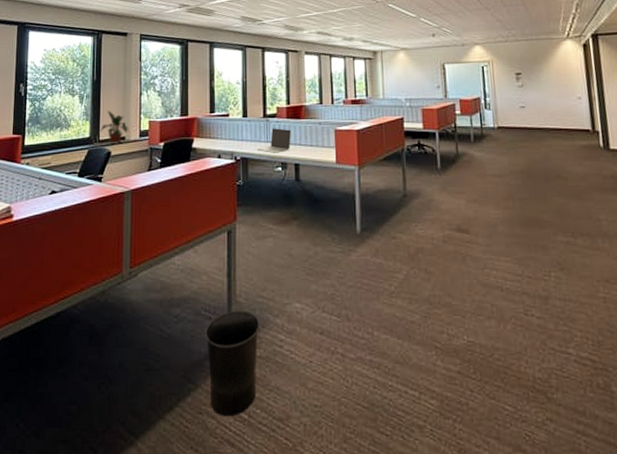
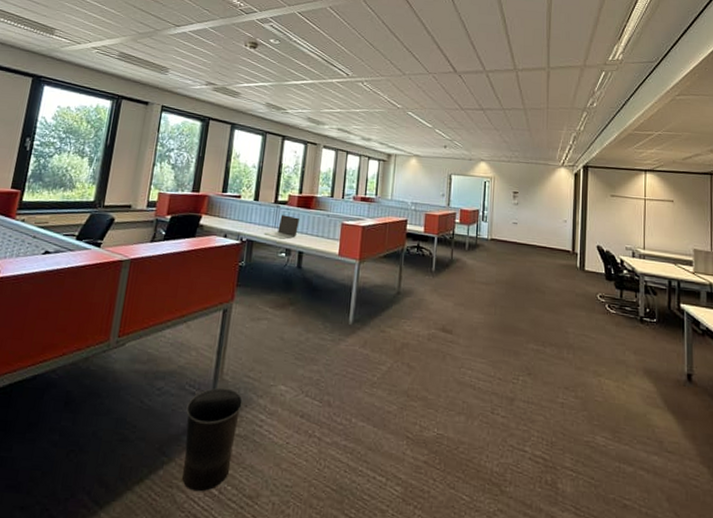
potted plant: present [99,111,129,143] -> none [104,177,137,211]

